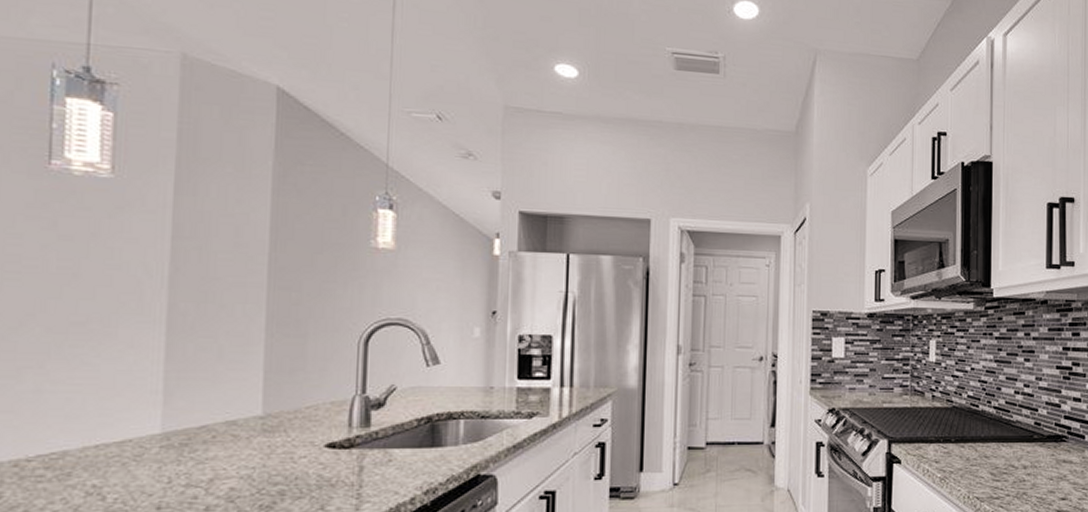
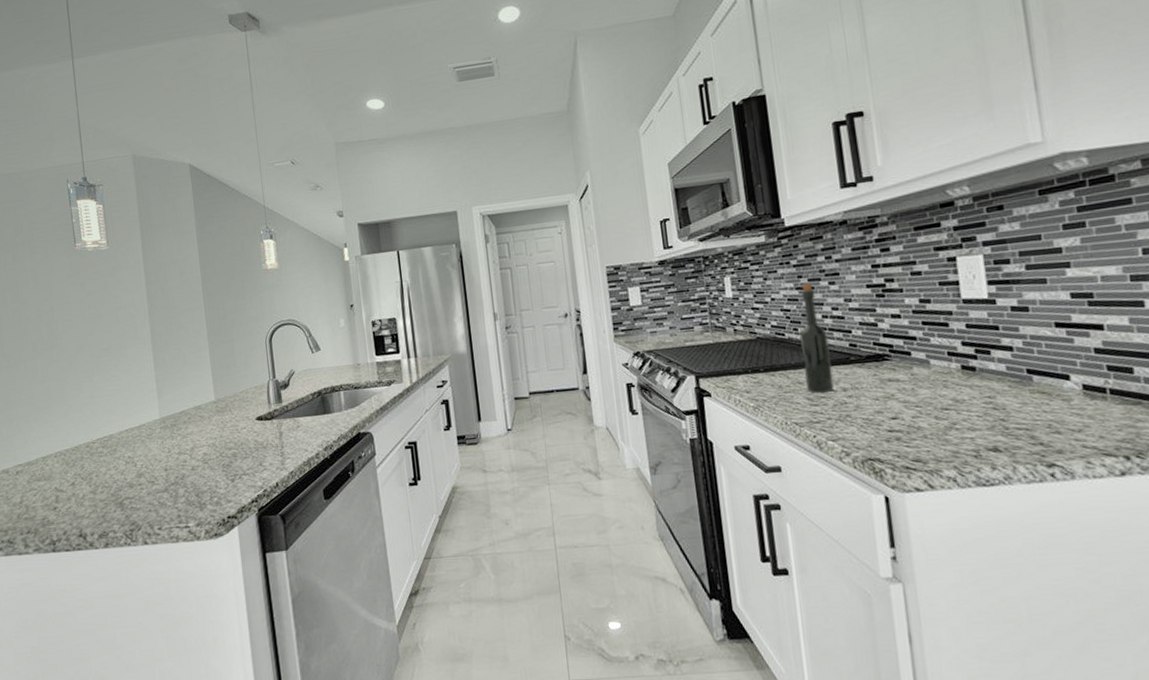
wine bottle: none [991,357,1017,468] -> present [799,283,834,393]

